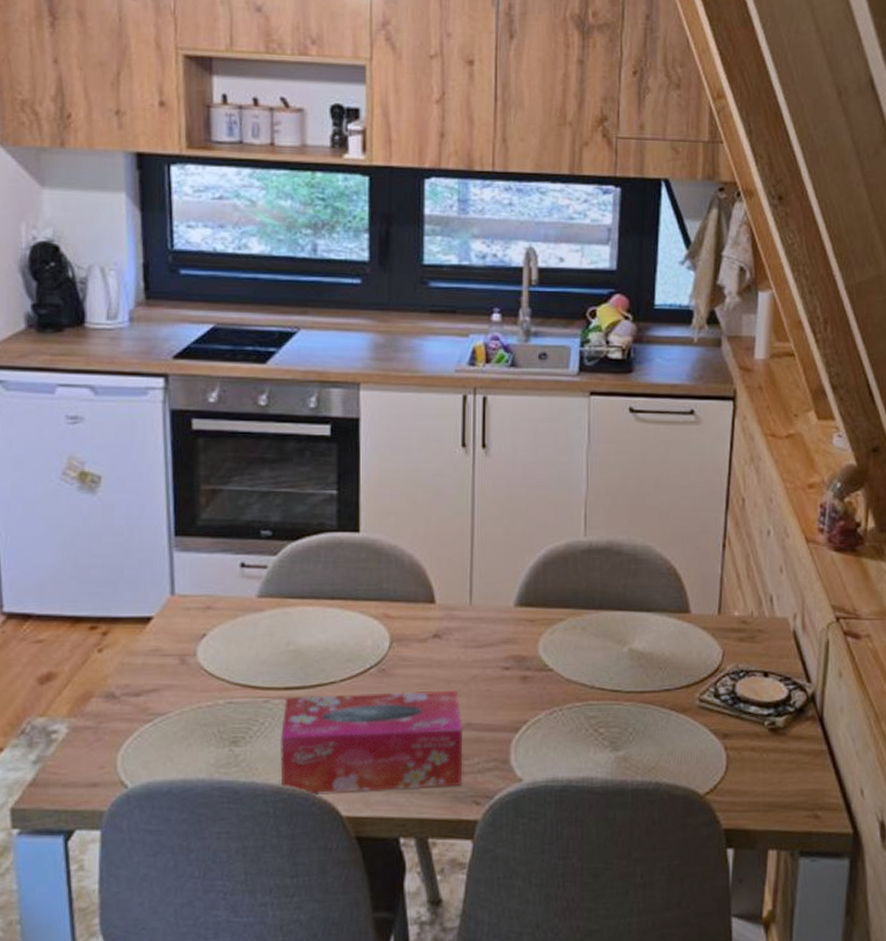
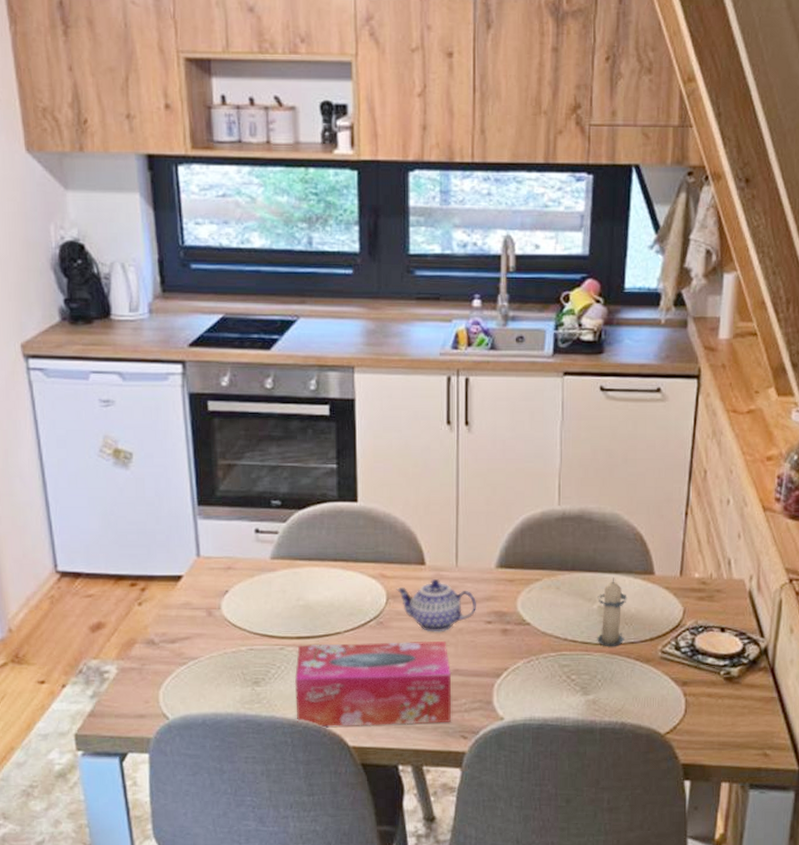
teapot: none [401,620,493,681] -> present [396,579,477,632]
candle: none [628,616,661,696] -> present [597,577,627,647]

